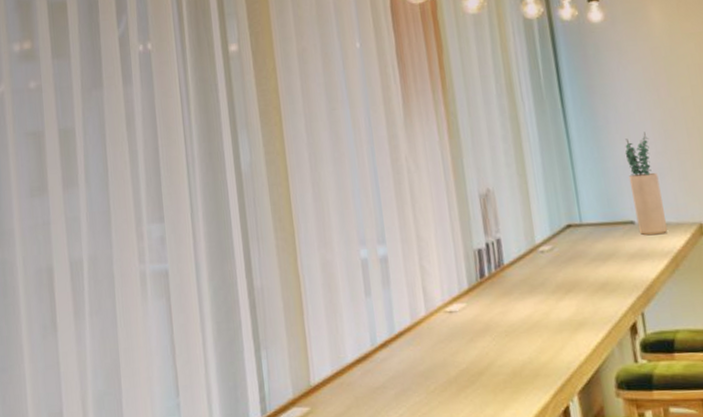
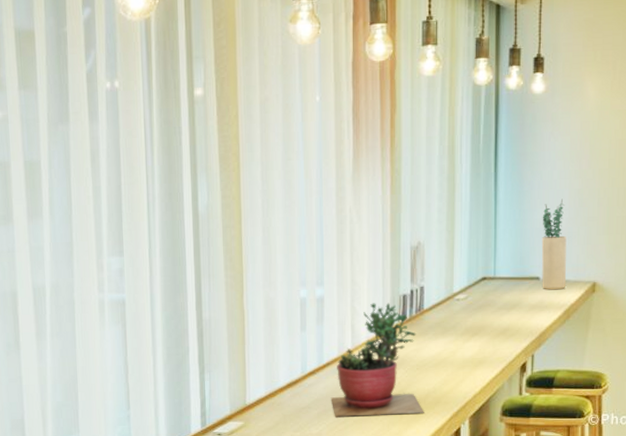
succulent plant: none [408,259,522,398] -> present [330,302,424,417]

